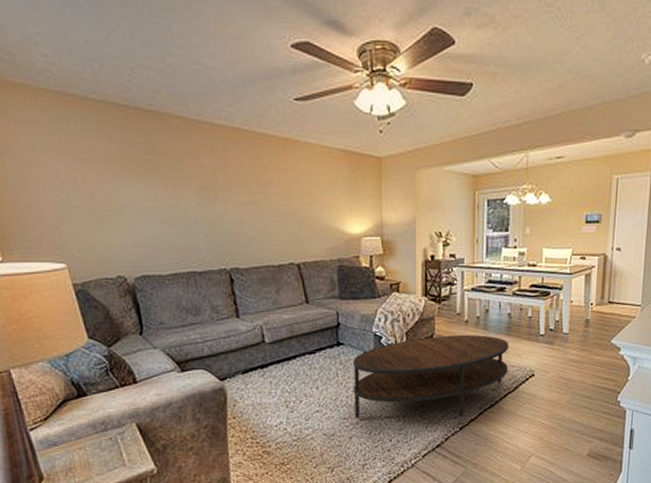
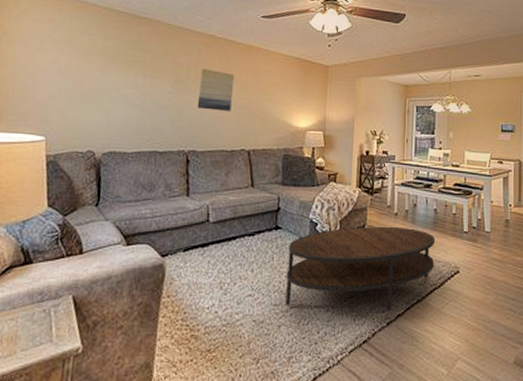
wall art: none [230,171,272,221] -> present [197,68,235,111]

